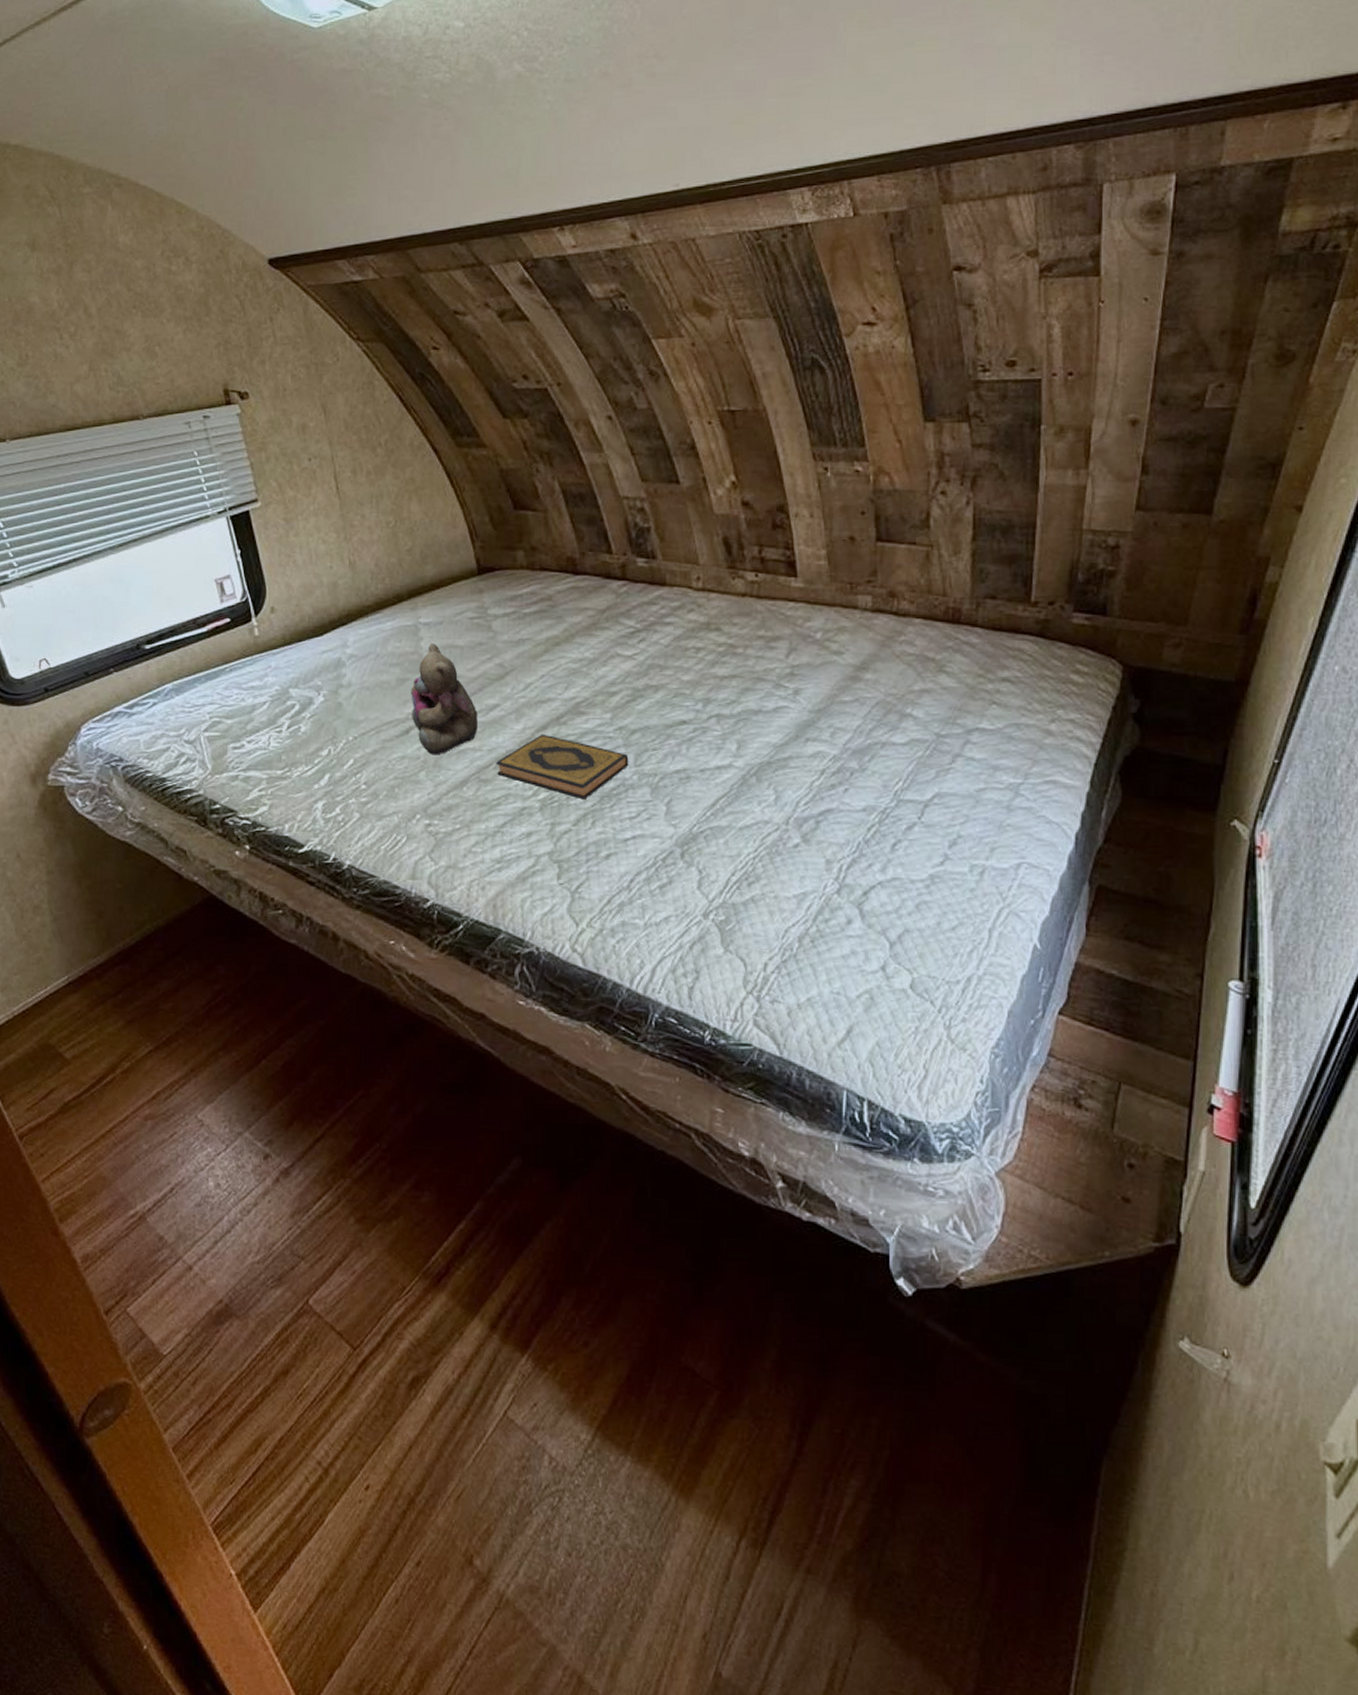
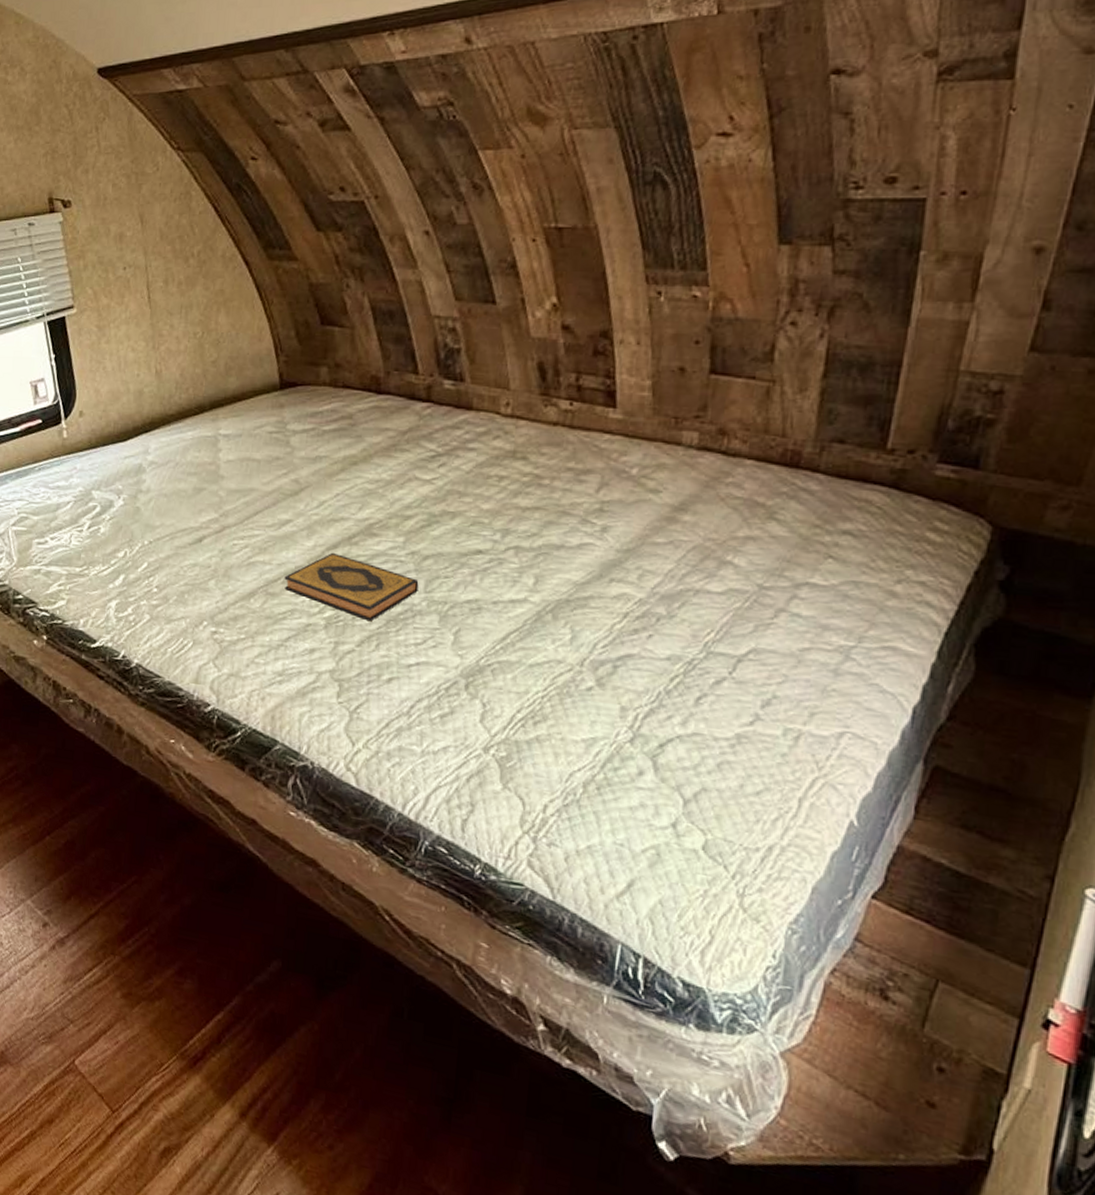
teddy bear: present [411,643,478,755] -> none [205,455,270,566]

